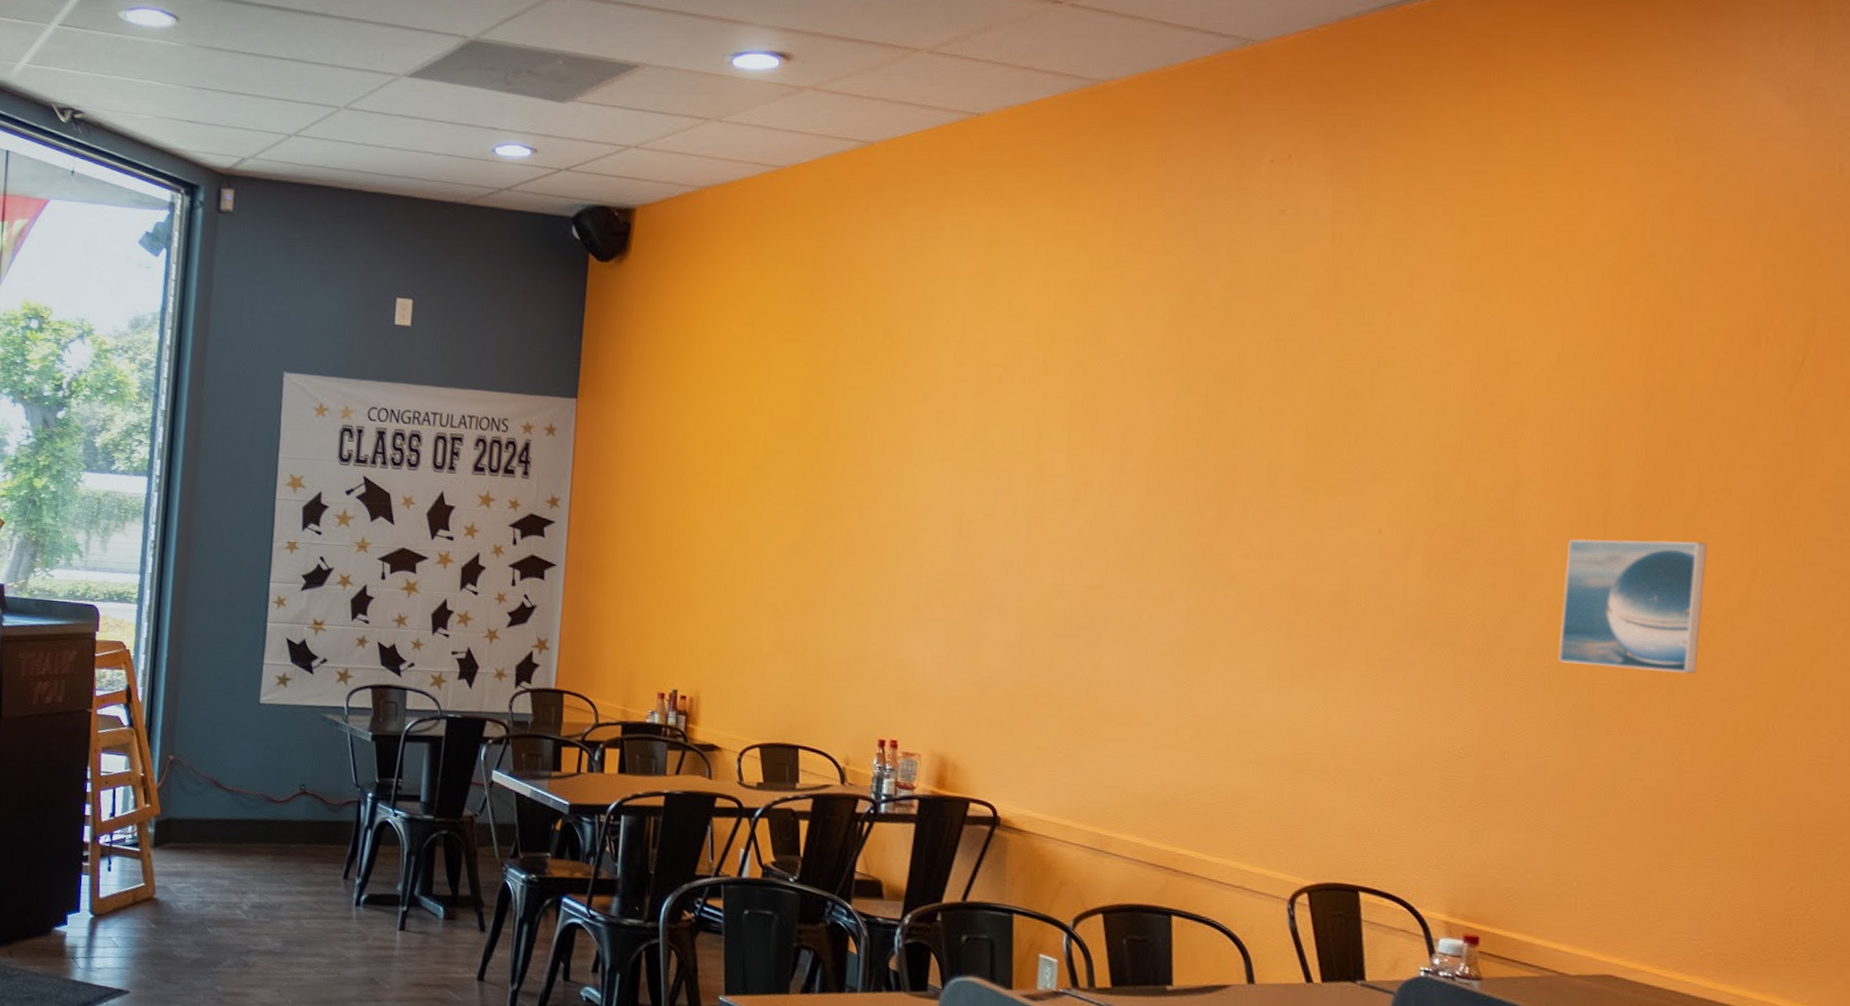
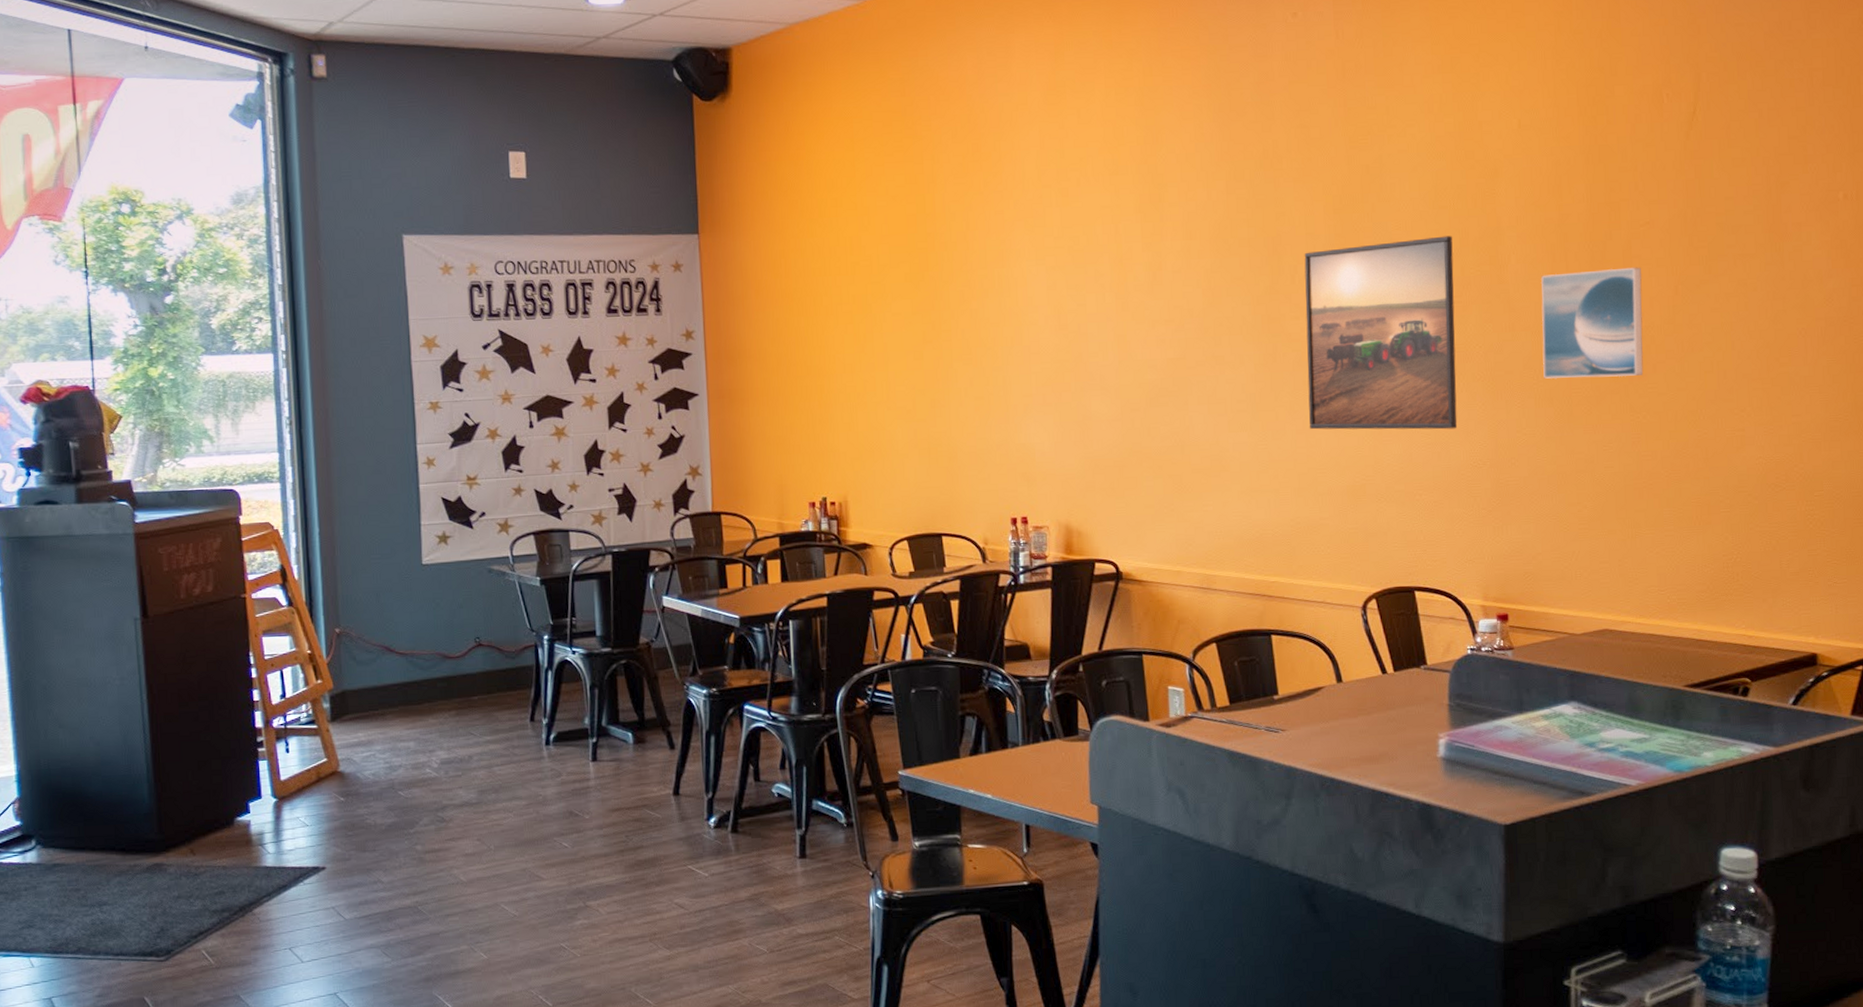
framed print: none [1246,480,1455,708] -> present [1304,236,1458,430]

